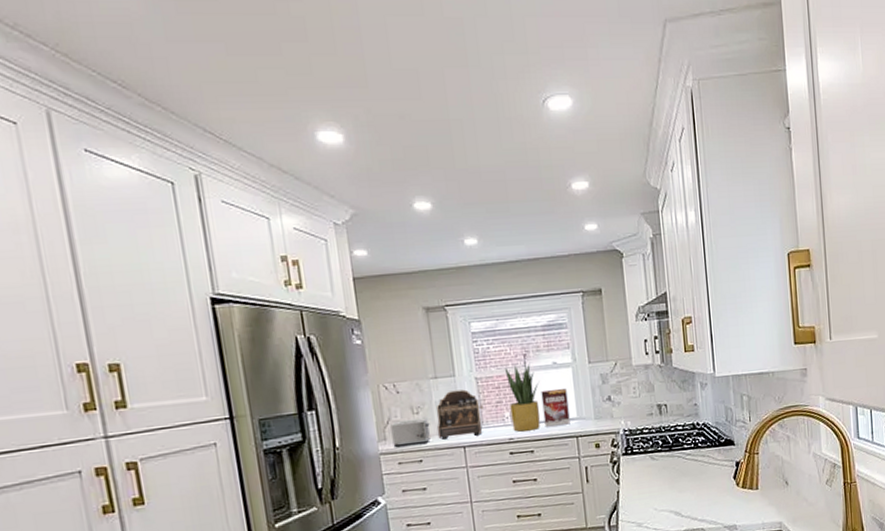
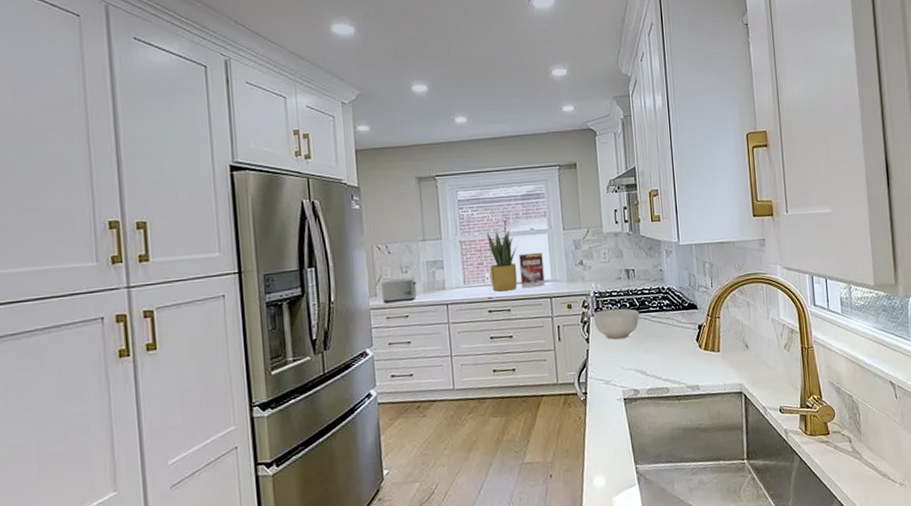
spice rack: present [436,389,485,439] -> none [423,251,467,297]
bowl: none [623,446,673,480] -> present [593,308,639,339]

